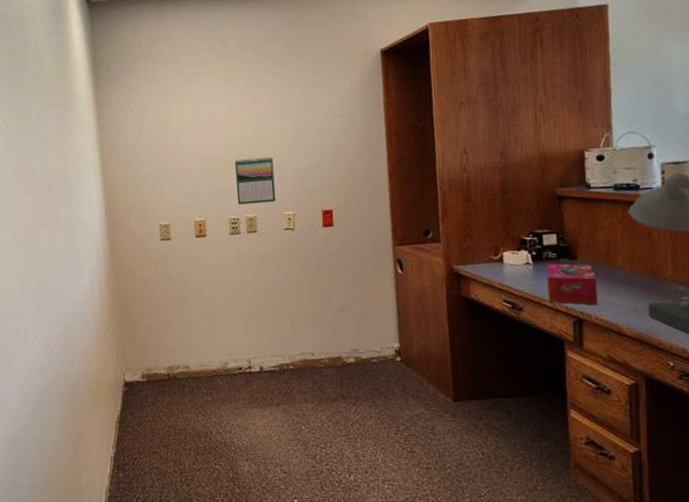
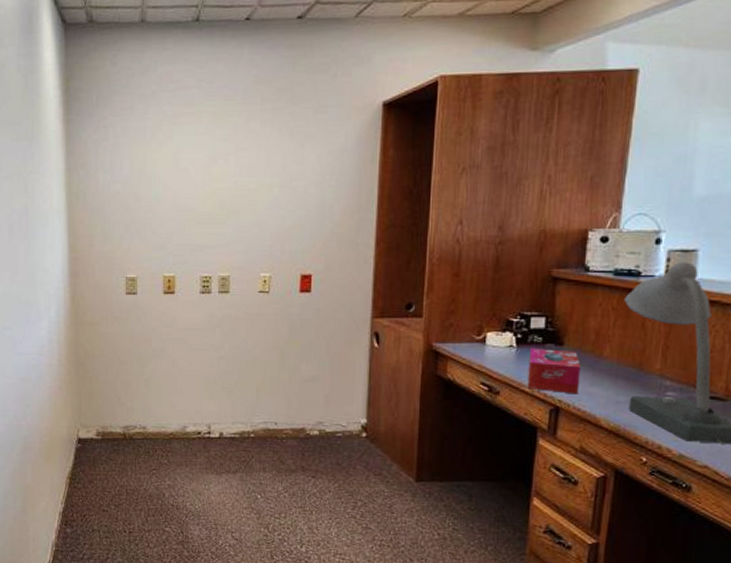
calendar: present [234,156,276,205] -> none [211,212,253,262]

